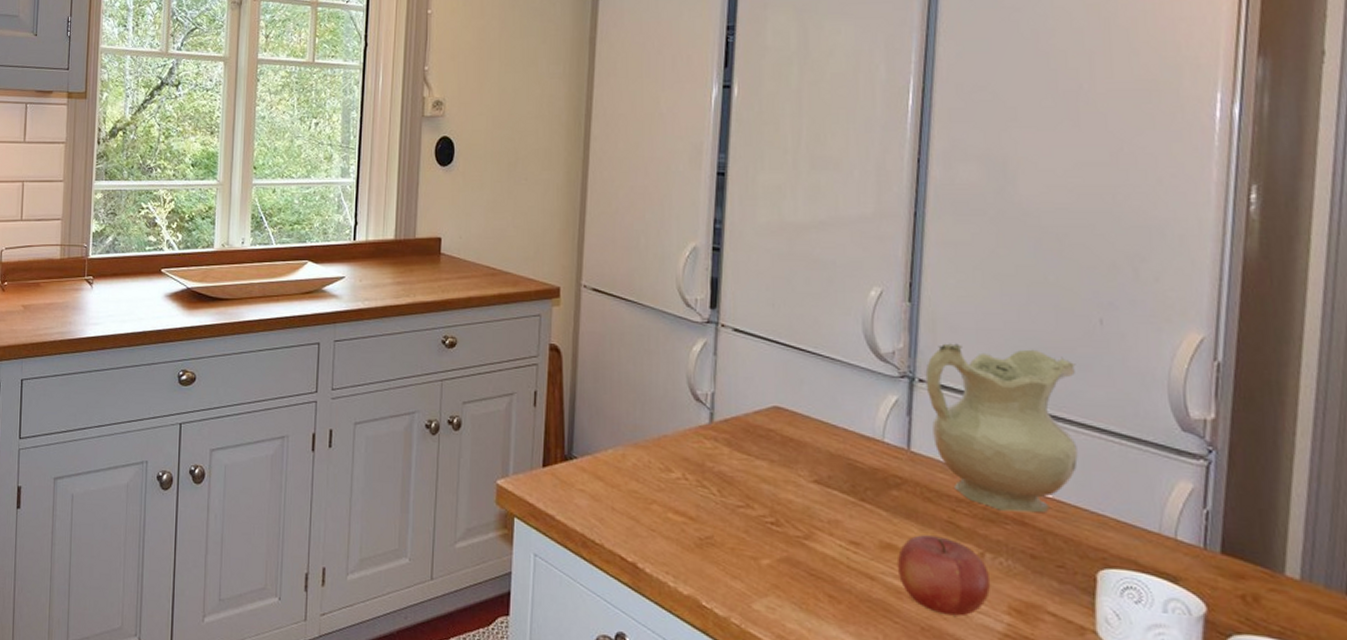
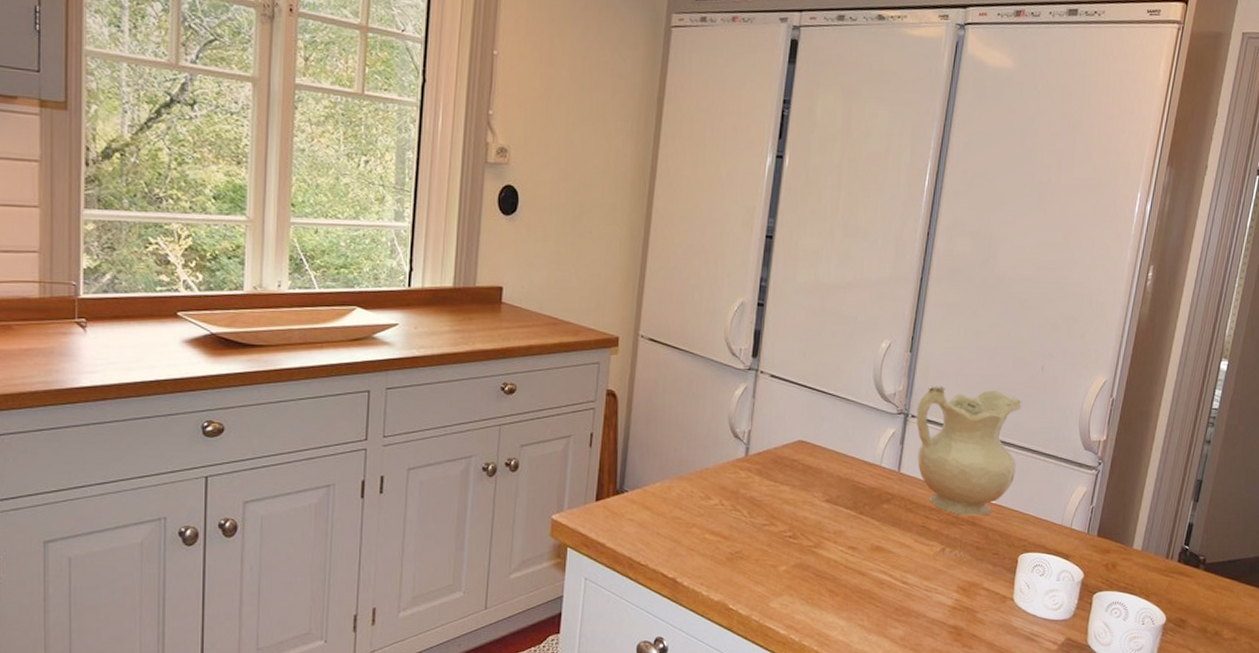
fruit: present [896,535,991,617] -> none [882,538,948,597]

